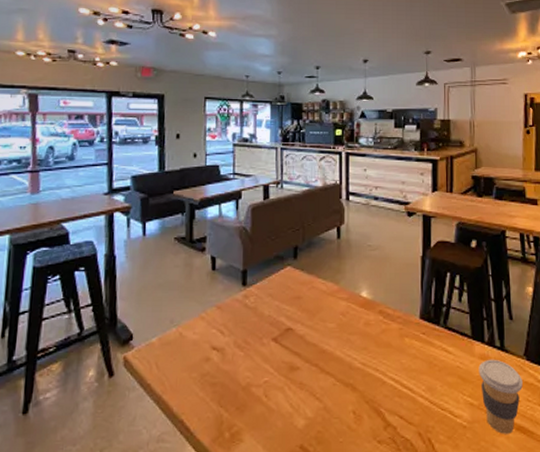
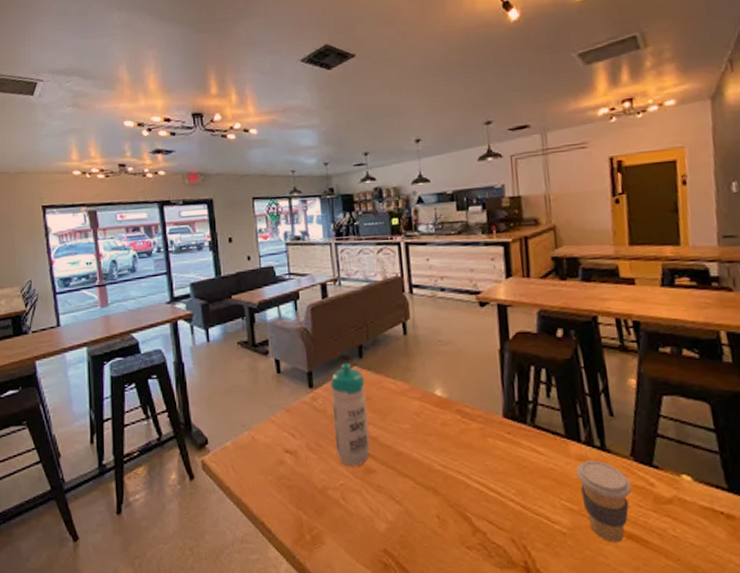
water bottle: none [263,263,297,364] -> present [330,363,370,467]

